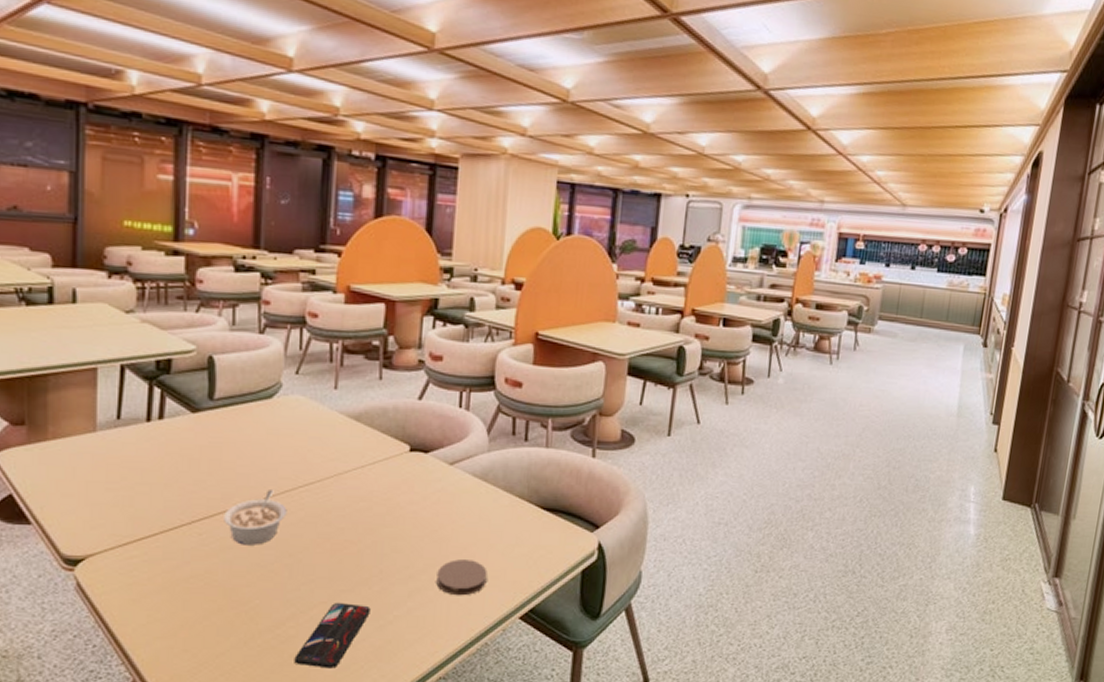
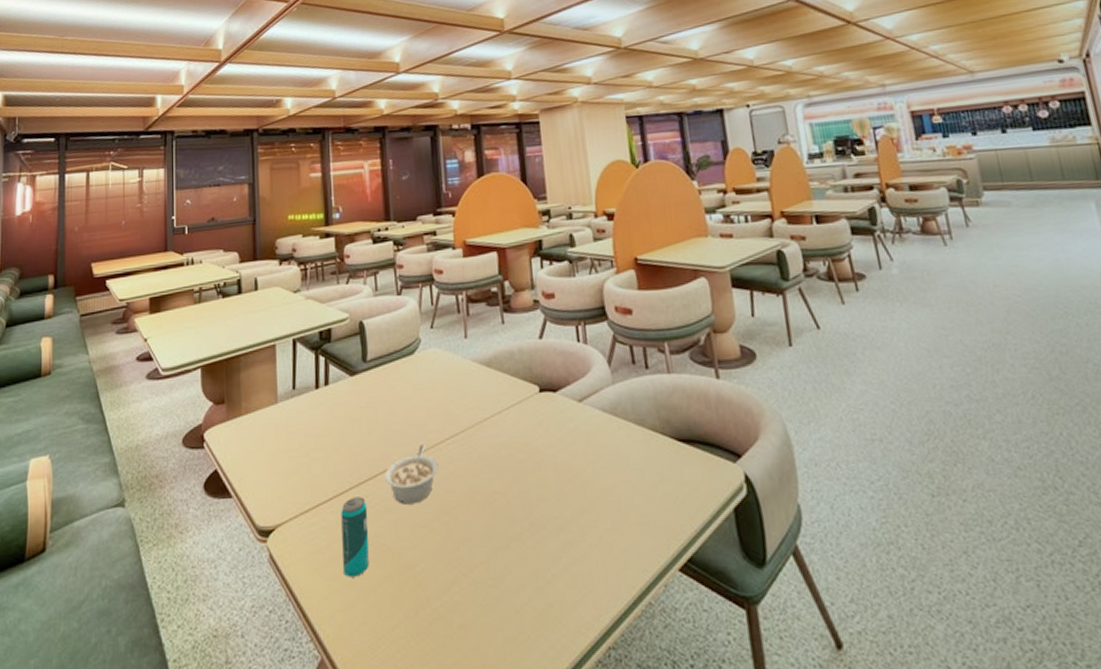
beverage can: none [166,534,200,609] -> present [341,496,370,577]
smartphone: present [294,602,371,669] -> none [463,561,528,640]
coaster: present [436,559,488,596] -> none [585,504,637,547]

